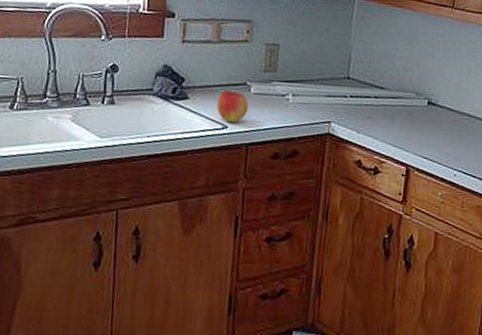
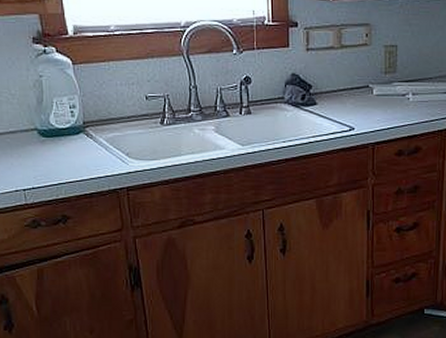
apple: present [216,90,249,123] -> none [343,94,372,124]

